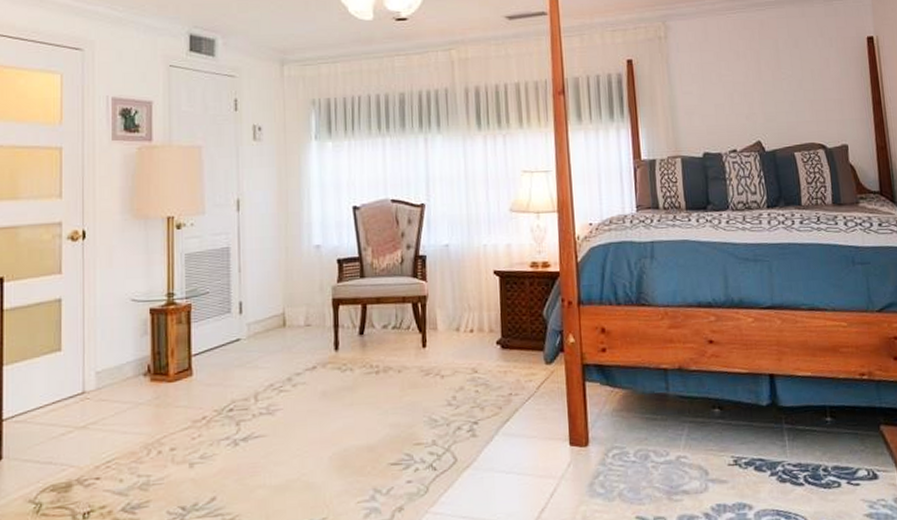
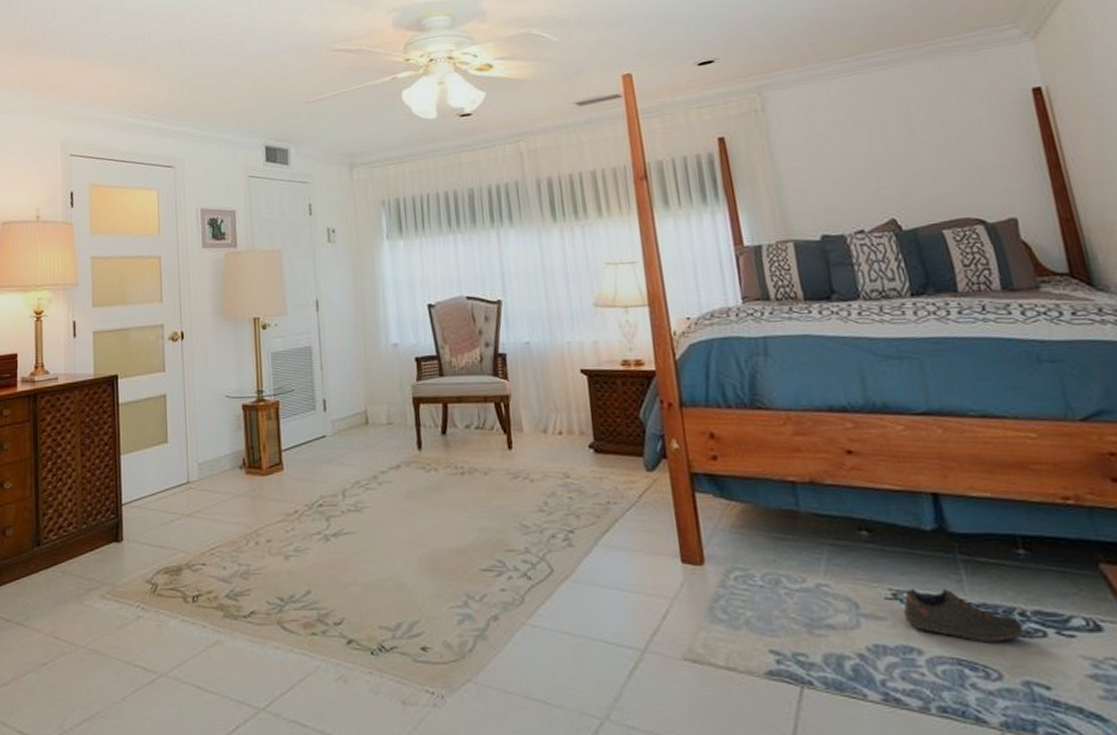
shoe: none [740,453,826,496] -> present [902,589,1025,643]

